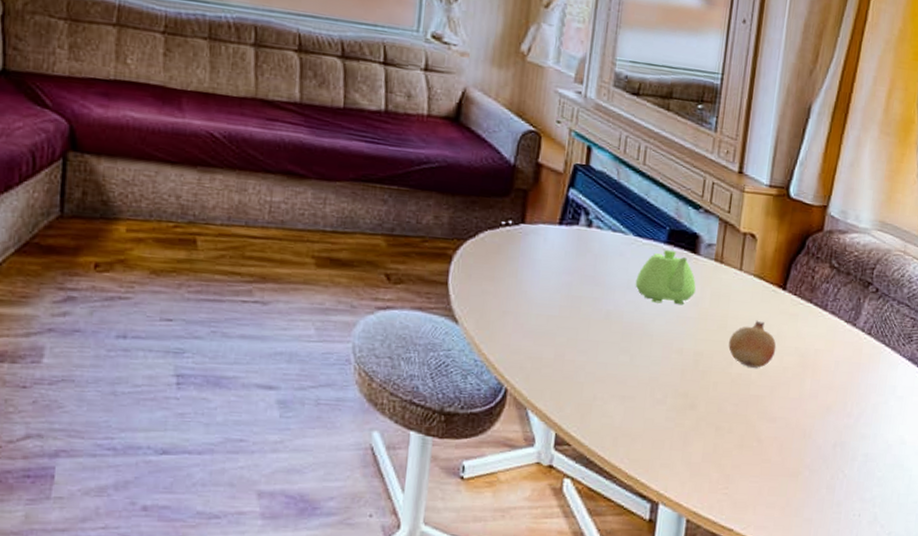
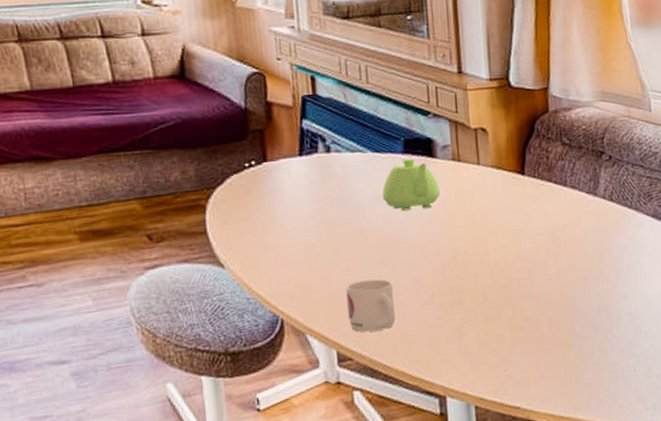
mug: none [575,365,628,421] -> present [346,279,396,332]
fruit: present [728,320,777,368] -> none [481,208,527,254]

